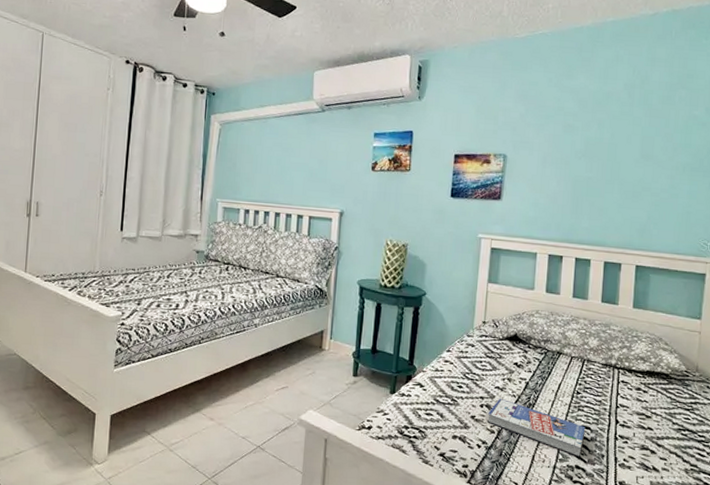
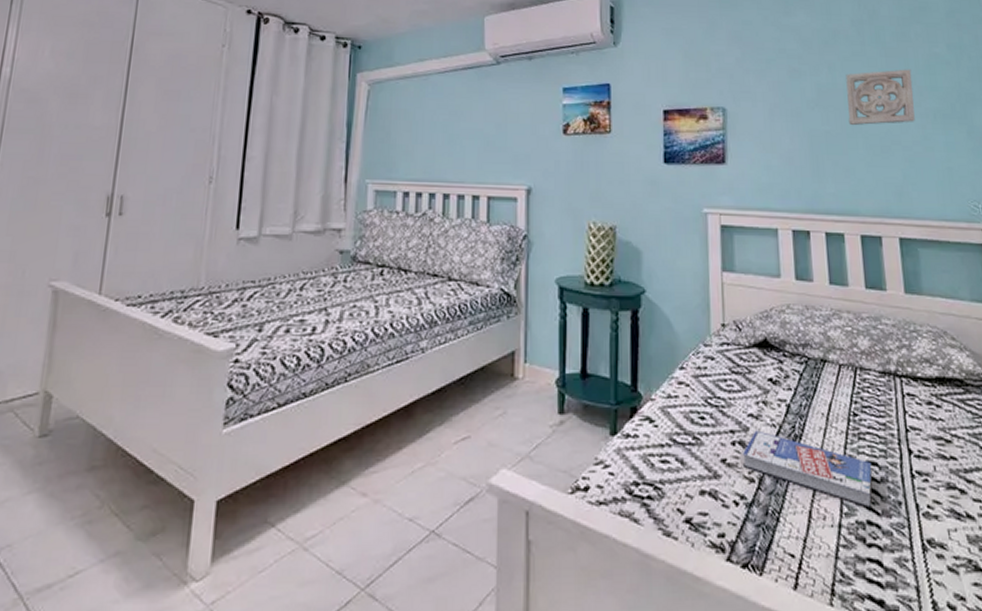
wall ornament: none [608,128,670,174] -> present [846,69,915,126]

